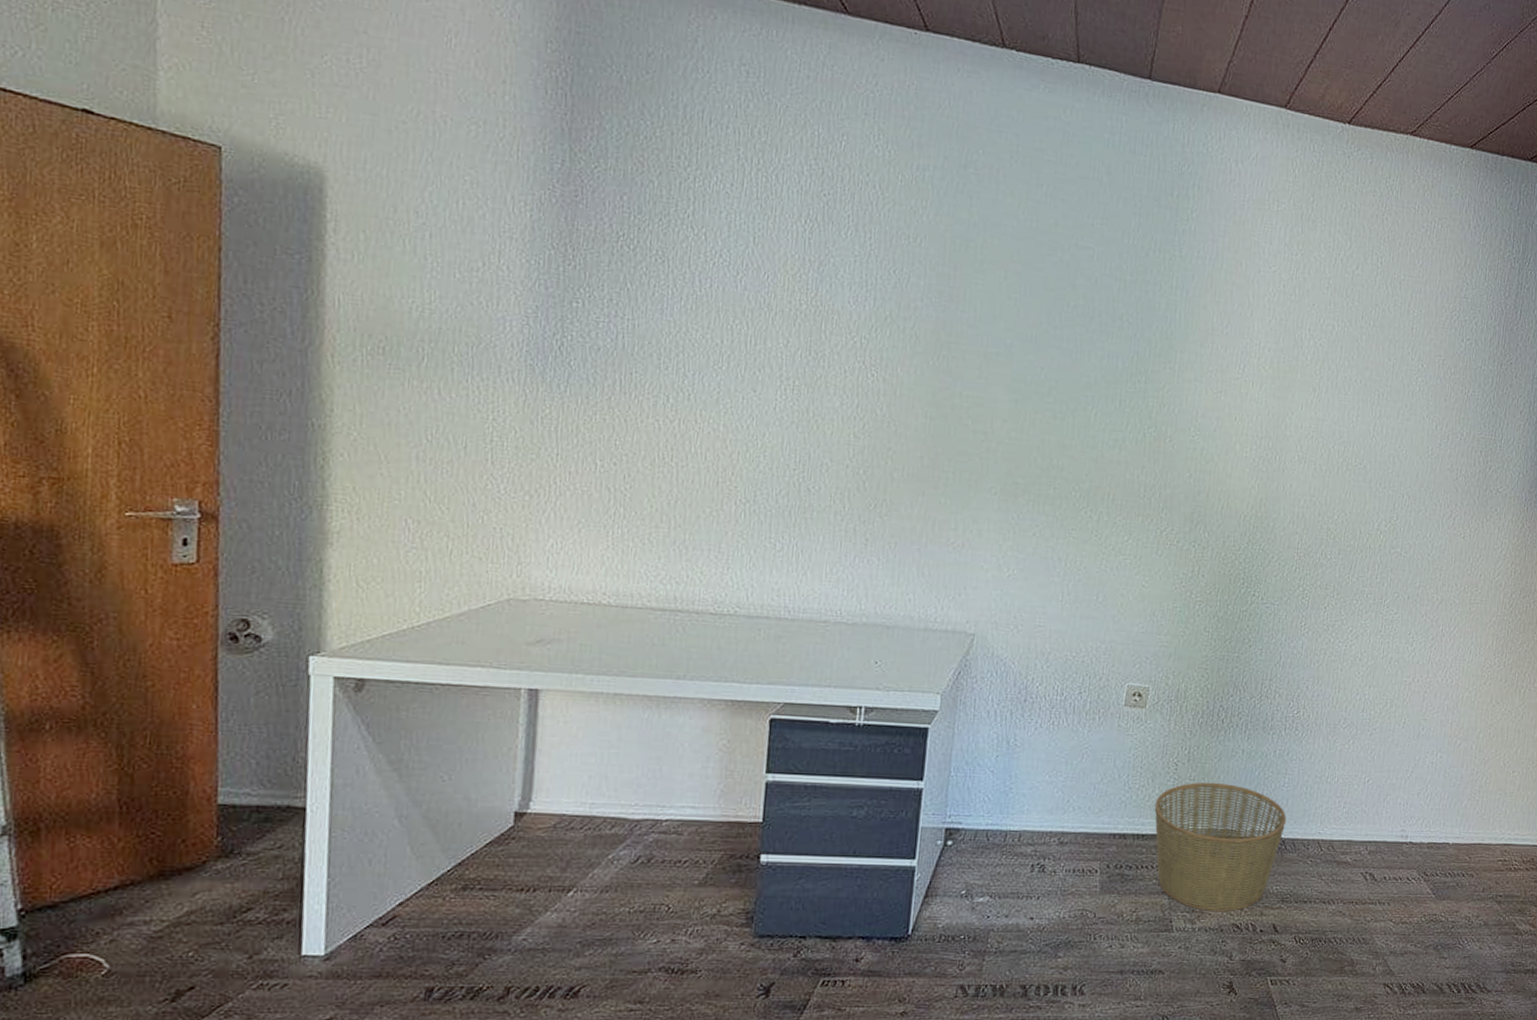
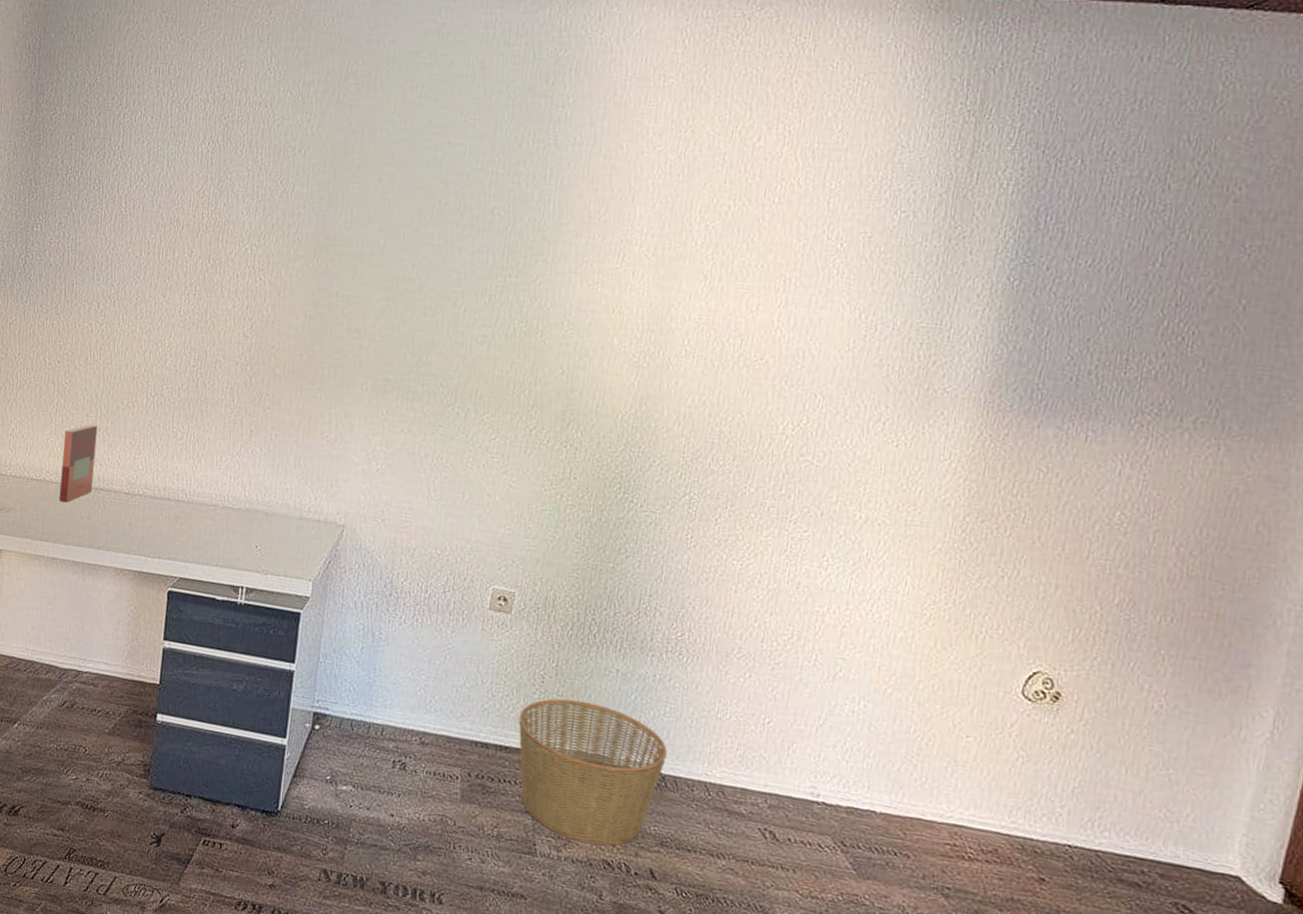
book: none [621,536,672,628] -> present [58,424,98,502]

